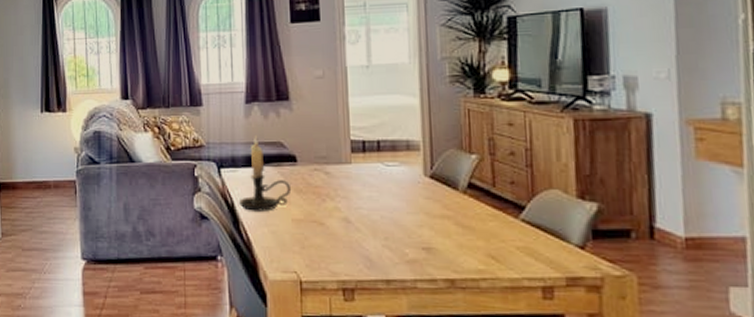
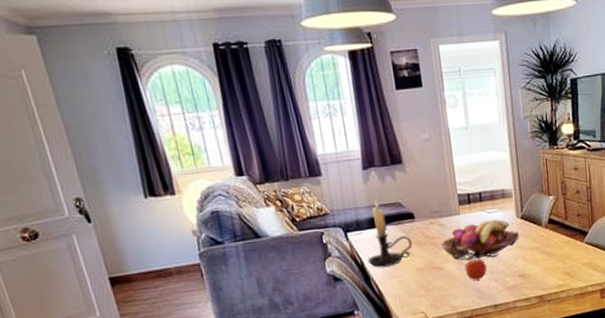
fruit basket: none [325,174,426,221] -> present [441,219,519,261]
apple: none [352,218,380,246] -> present [464,258,487,281]

